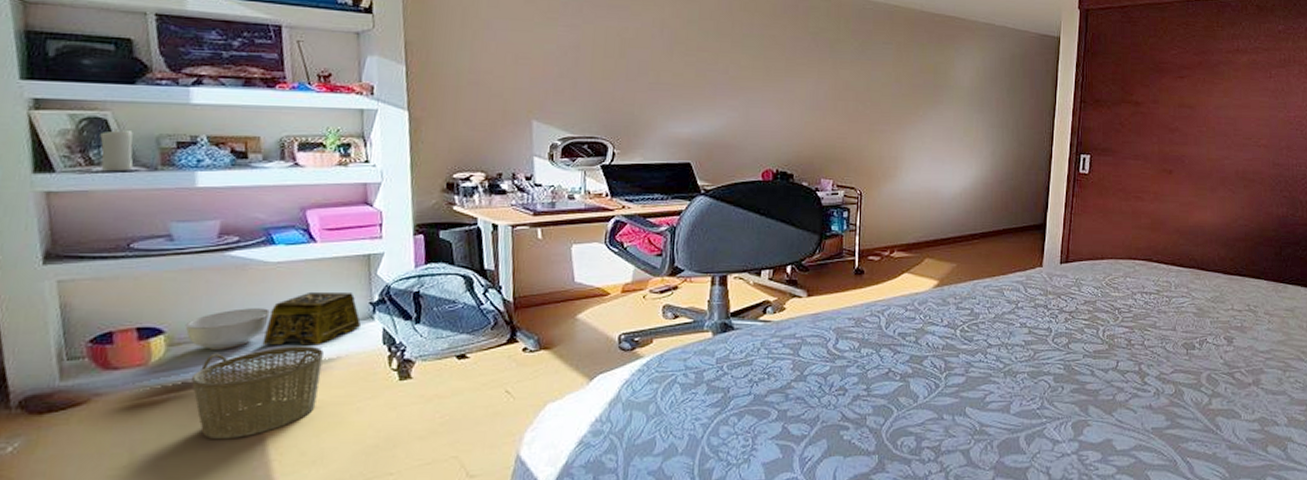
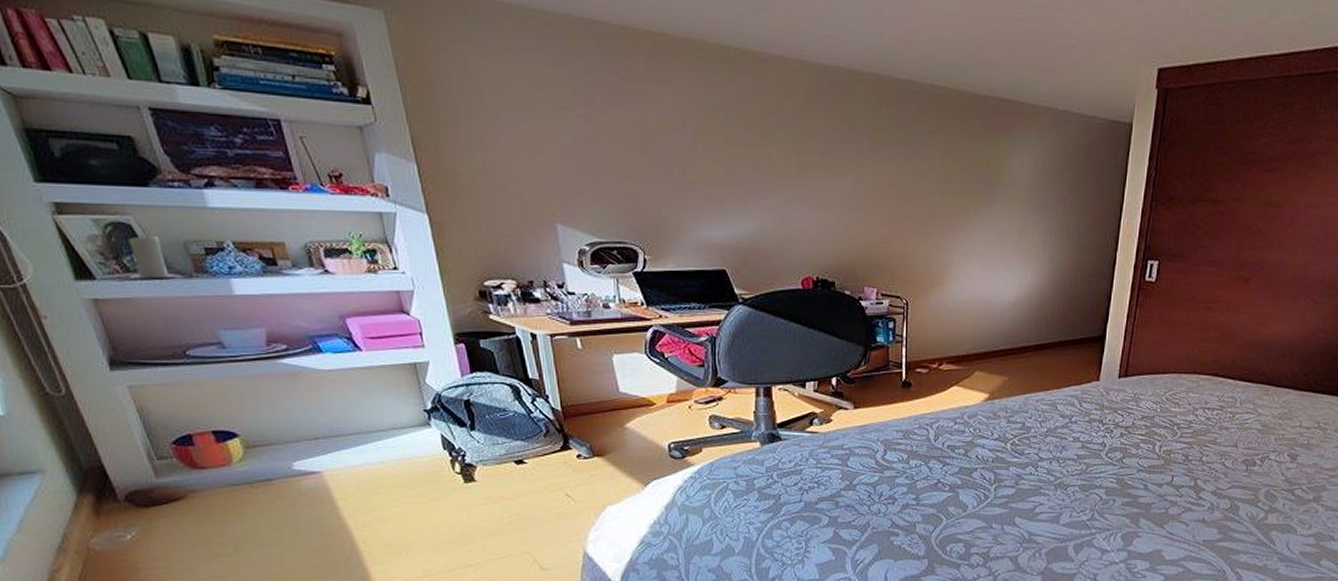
bowl: present [185,308,270,350] -> none [256,414,332,452]
basket: present [190,346,324,440] -> none [272,450,392,533]
decorative box: present [262,291,362,346] -> none [330,398,420,450]

